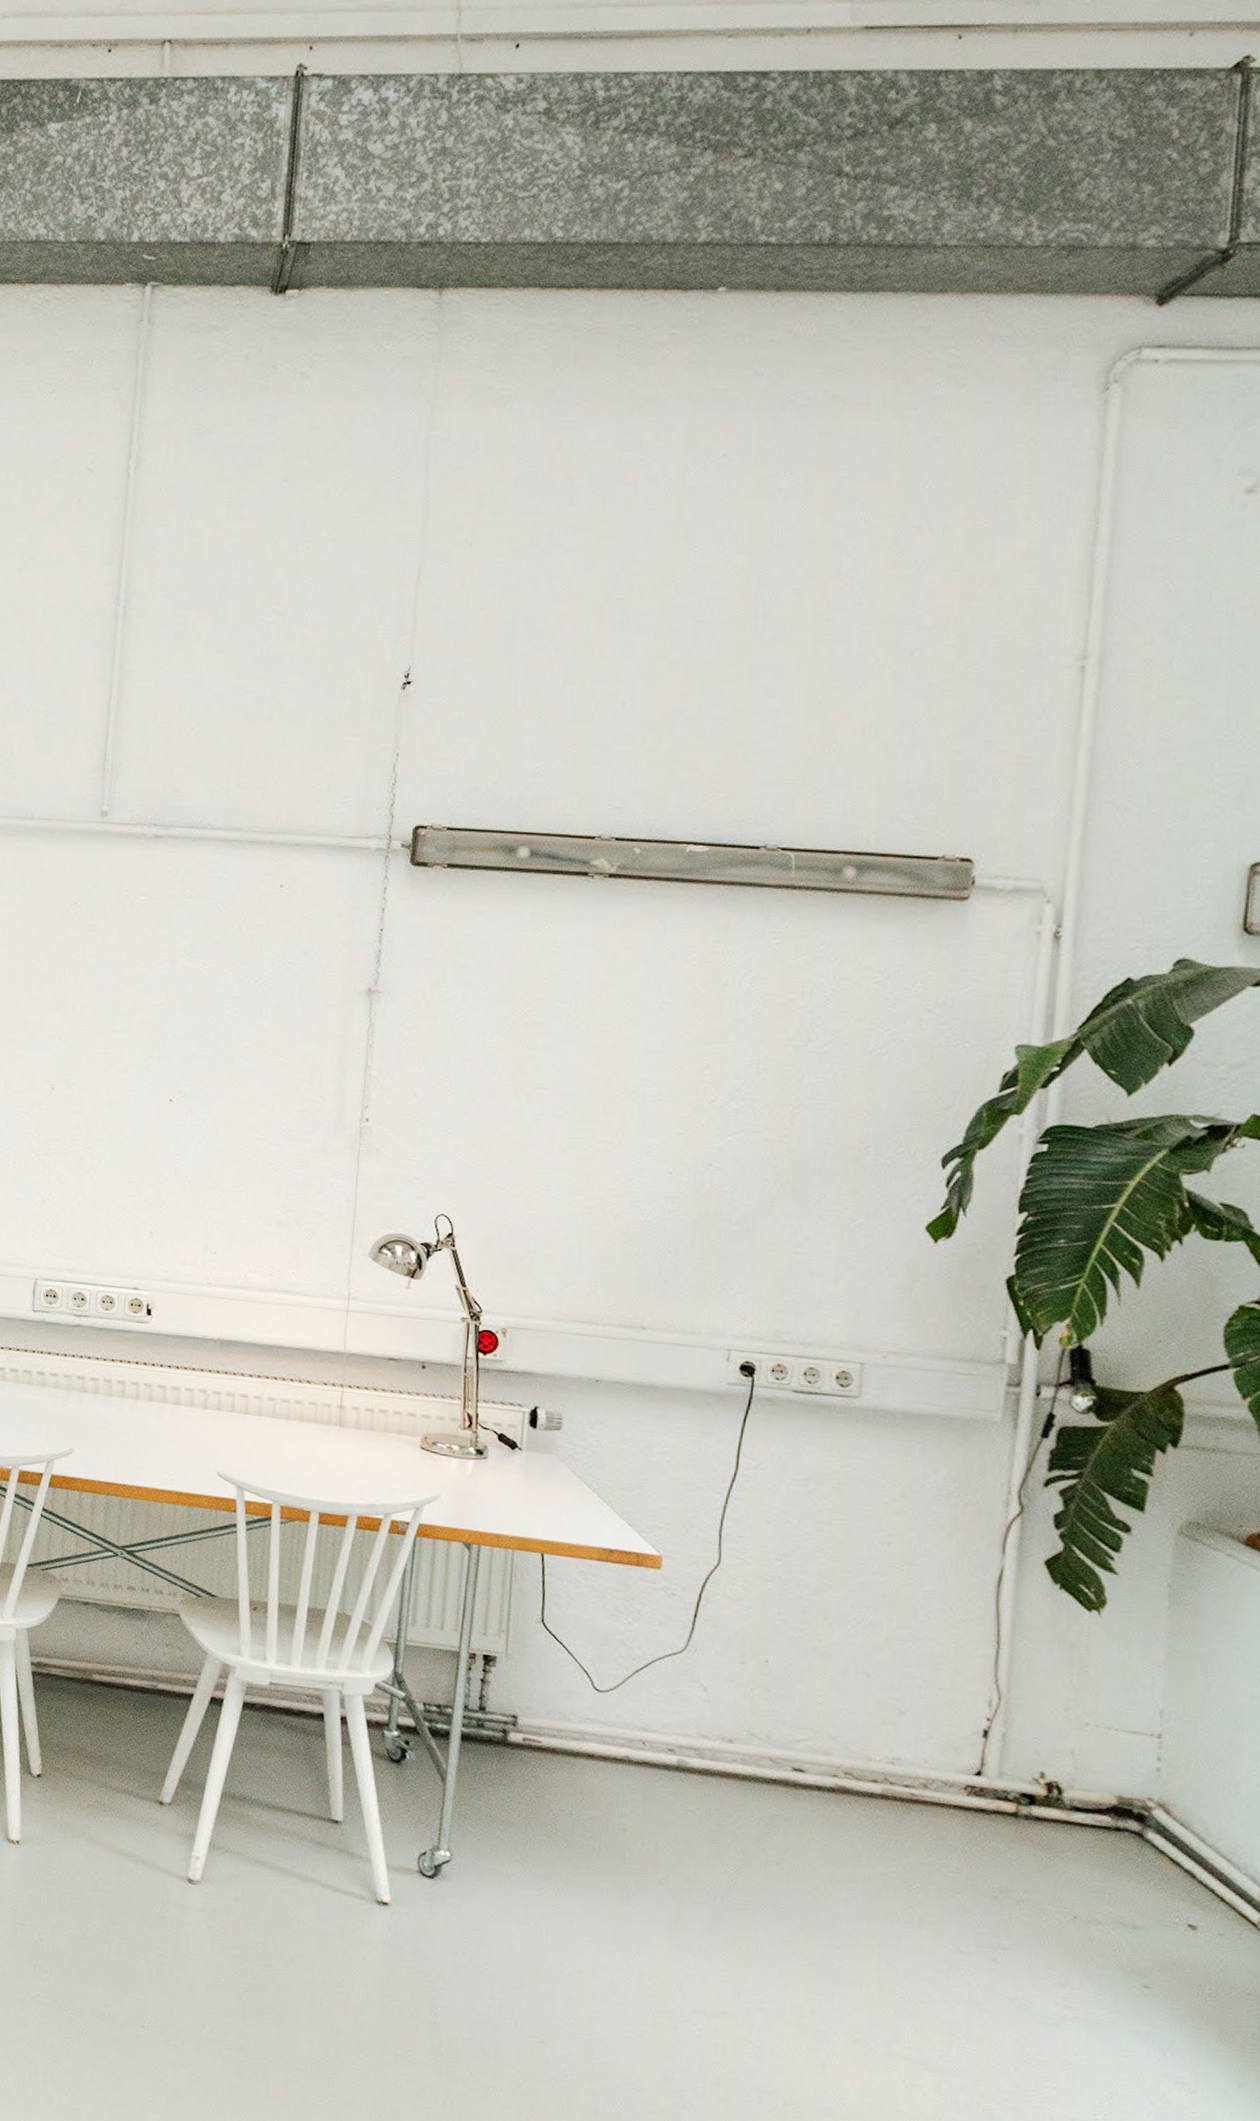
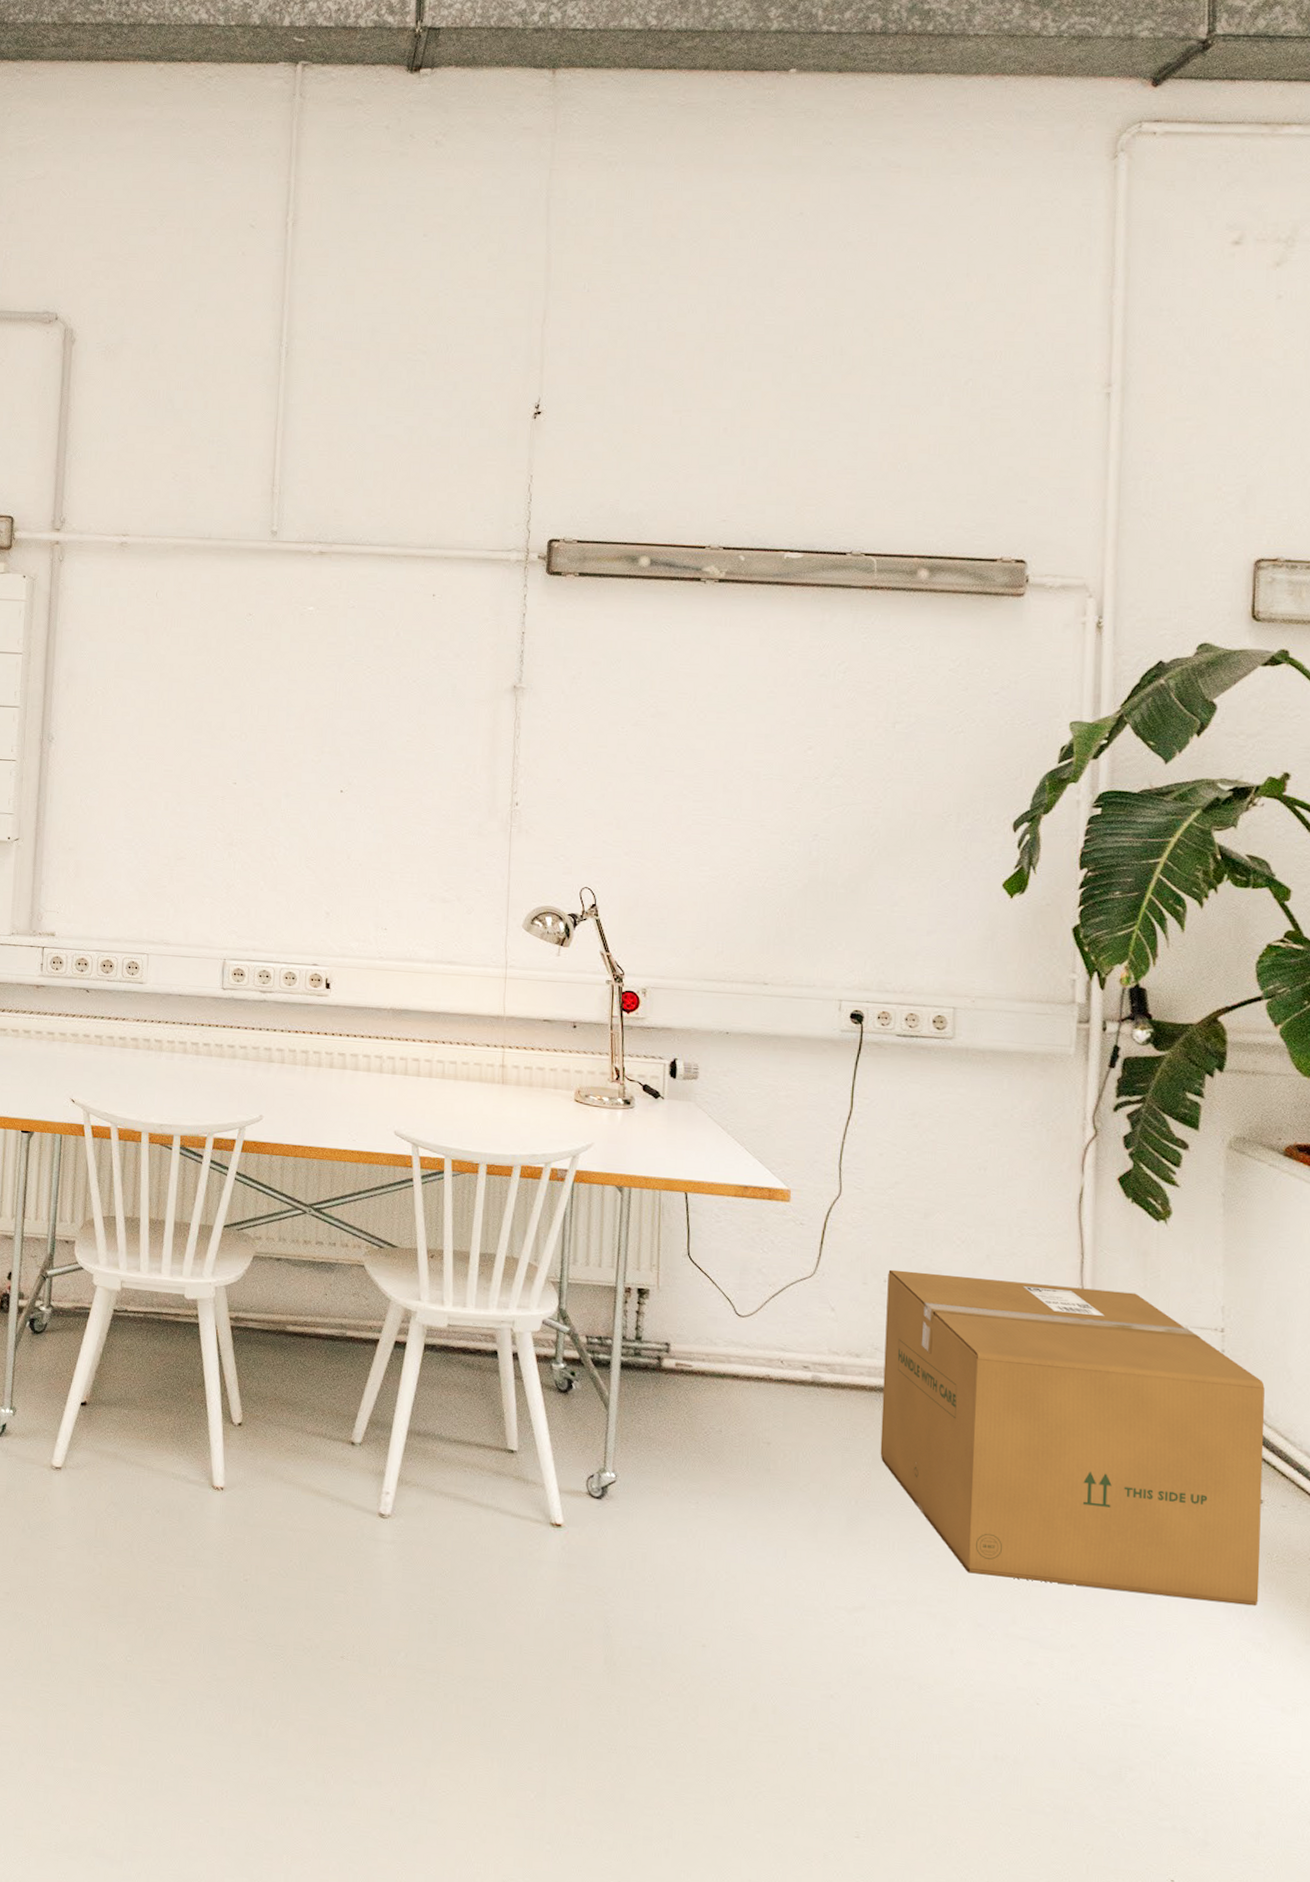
box: none [751,1649,1207,2042] -> present [880,1269,1265,1606]

